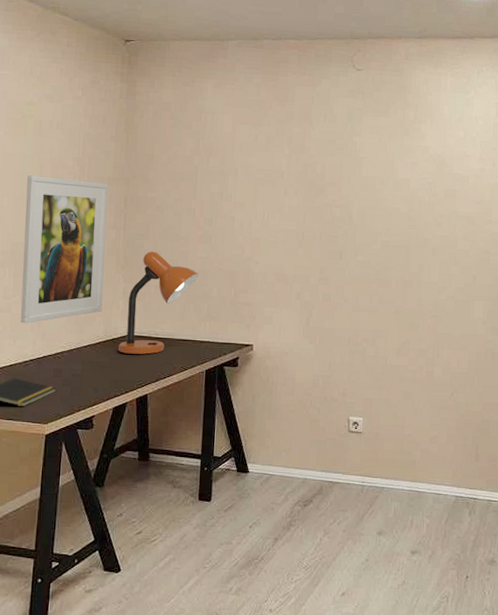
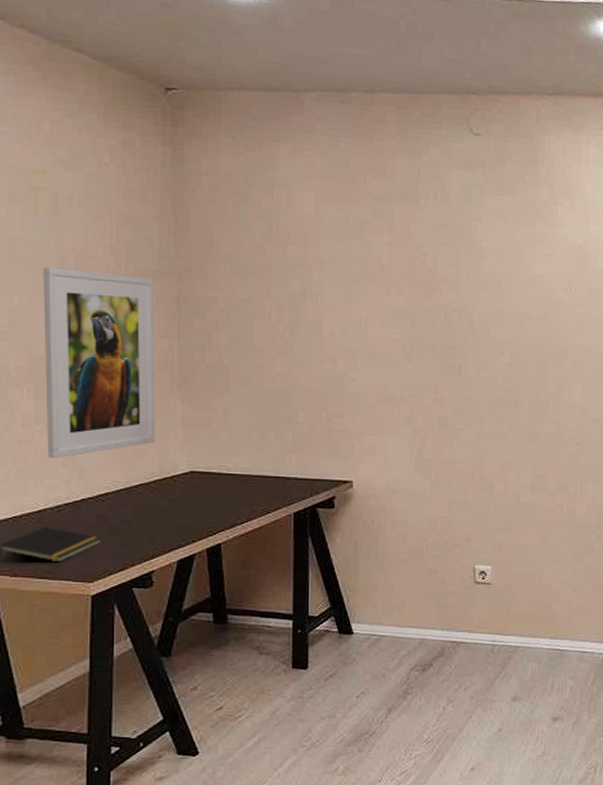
desk lamp: present [118,251,199,355] -> none [179,366,280,495]

